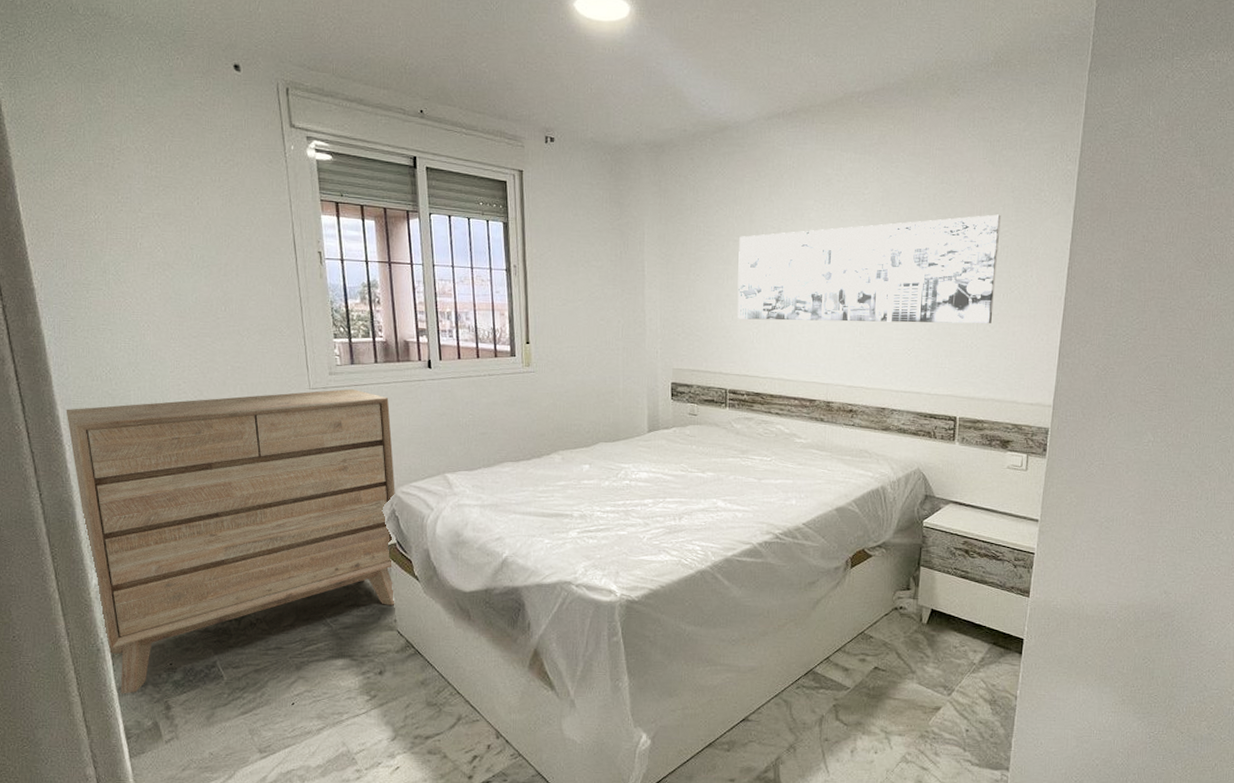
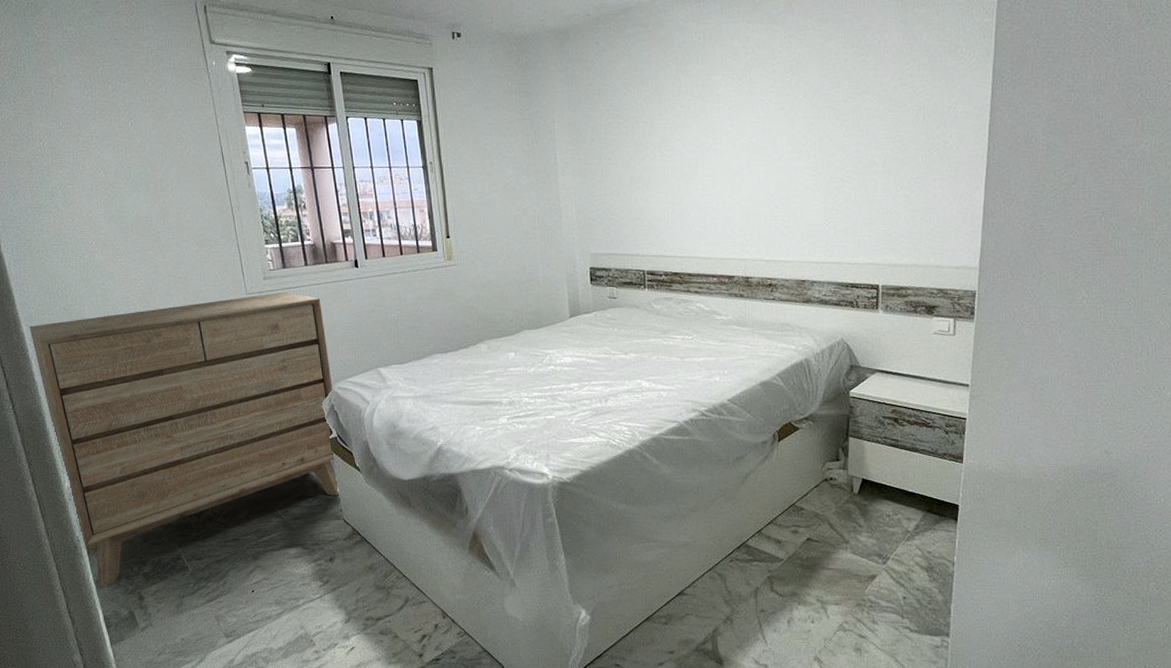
wall art: present [737,214,1001,324] -> none [649,75,916,200]

